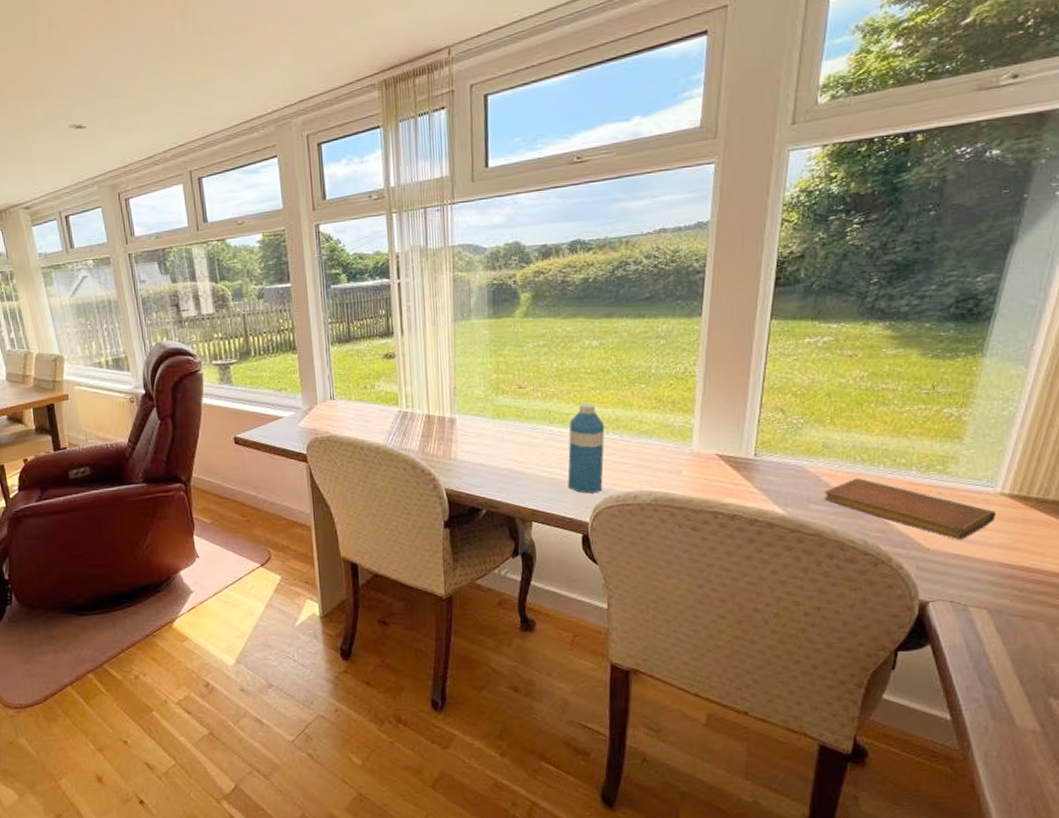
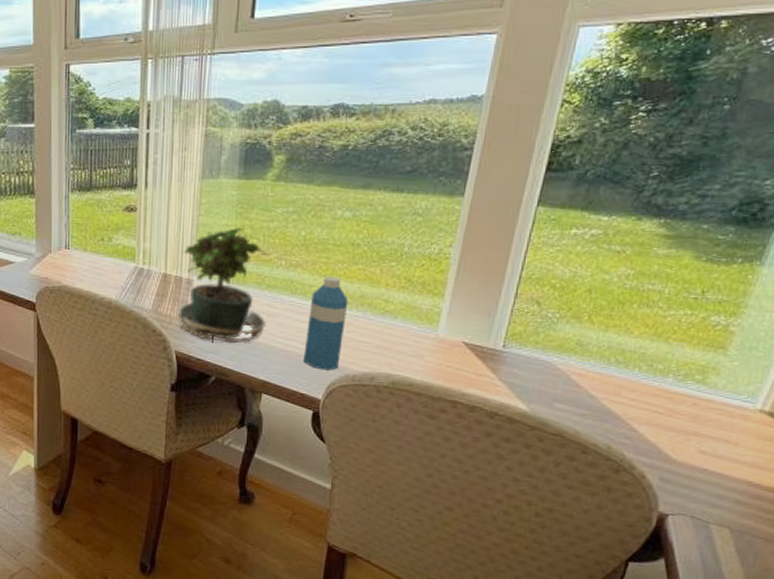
potted plant: none [436,364,529,477] -> present [169,227,266,344]
notebook: present [824,478,996,540] -> none [571,381,752,455]

